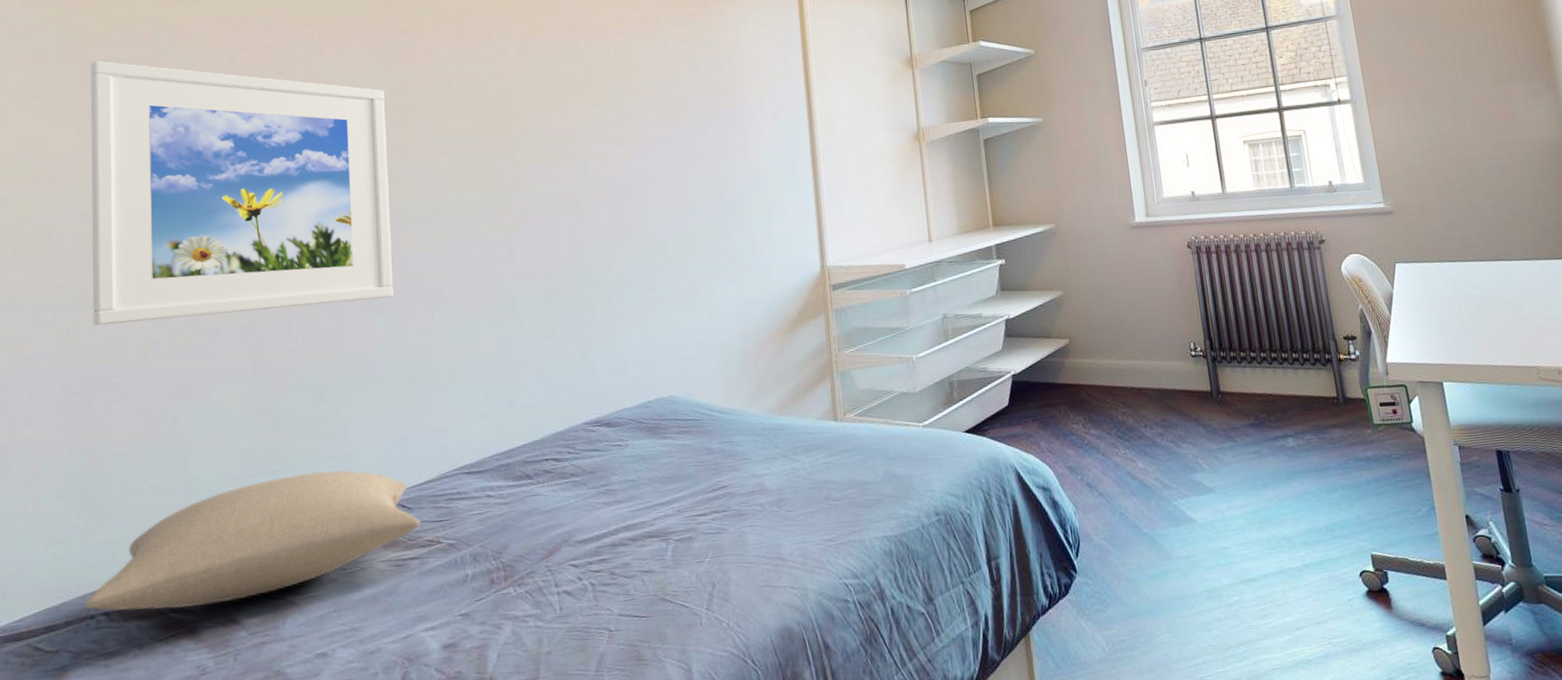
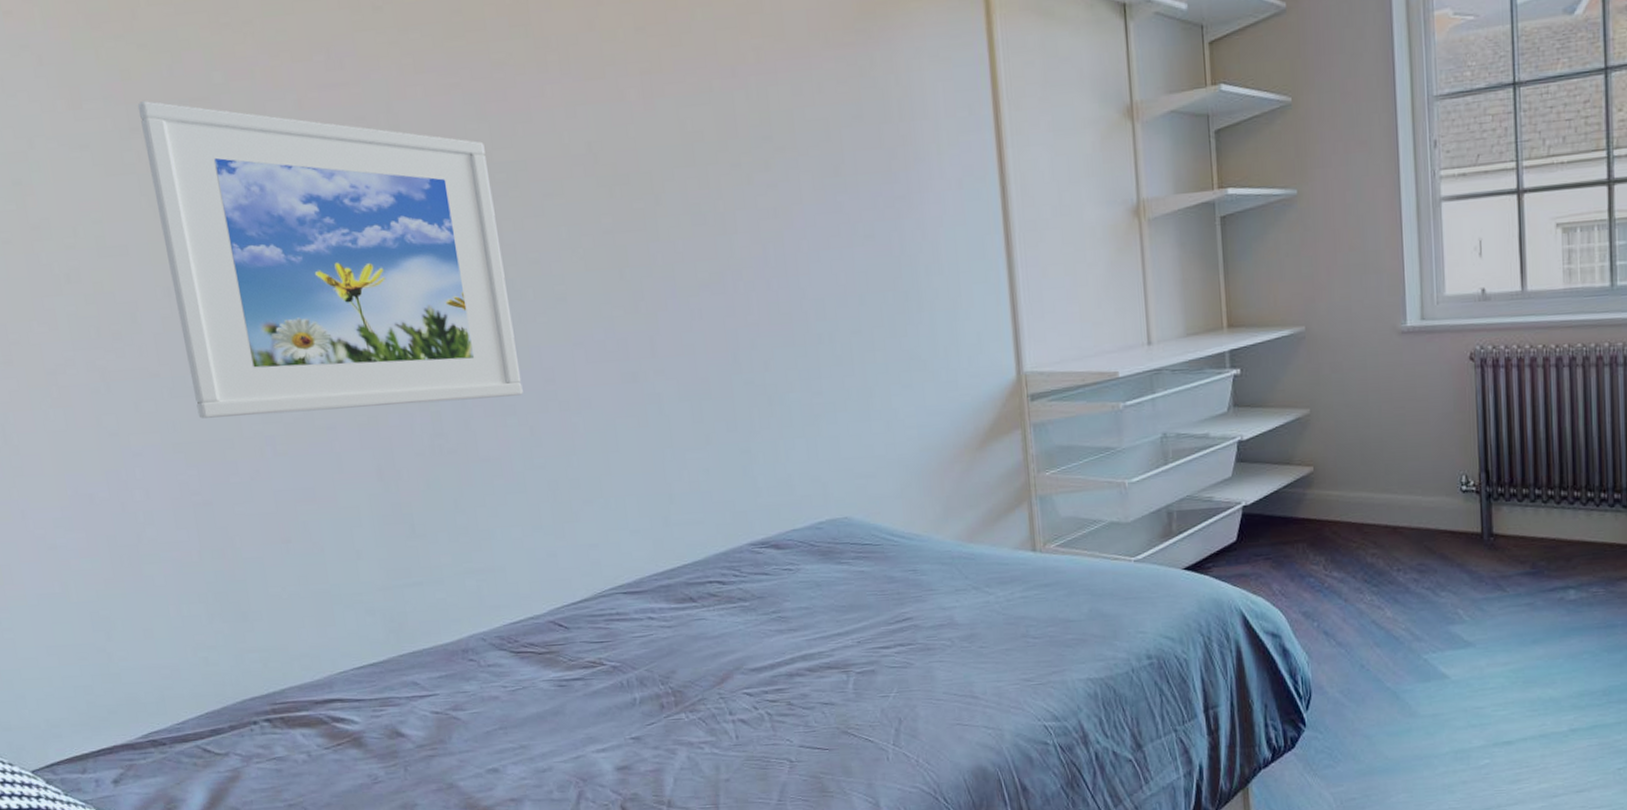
pillow: present [84,470,420,611] -> none [245,584,580,719]

